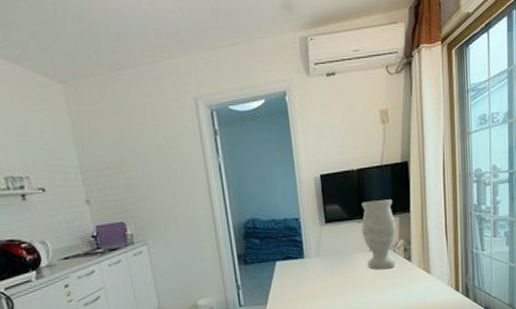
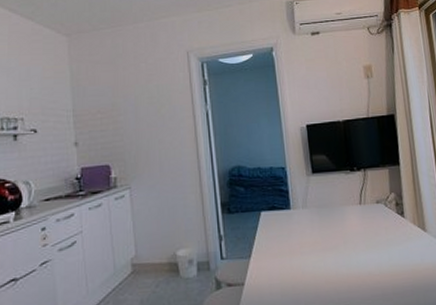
vase: present [361,199,397,270] -> none [349,151,388,225]

